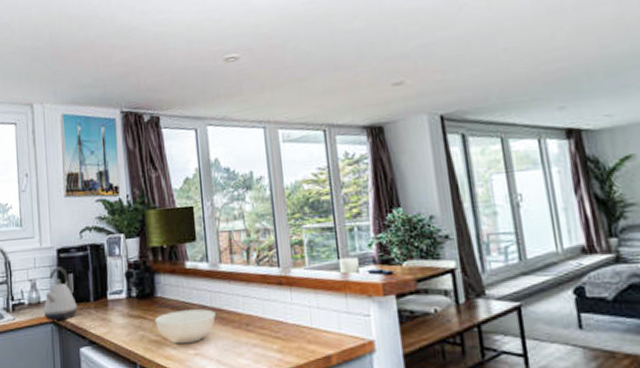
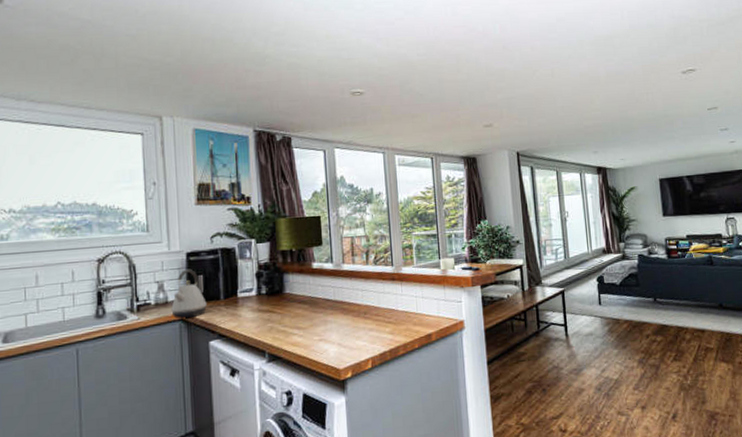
bowl: present [155,309,216,344] -> none [283,302,338,333]

